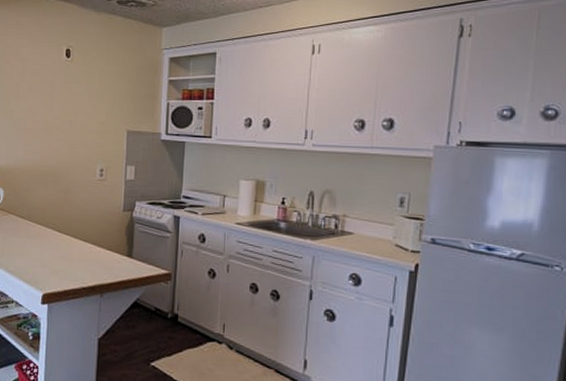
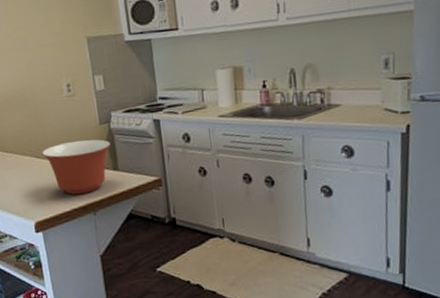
mixing bowl: none [64,222,130,274] -> present [42,139,111,194]

